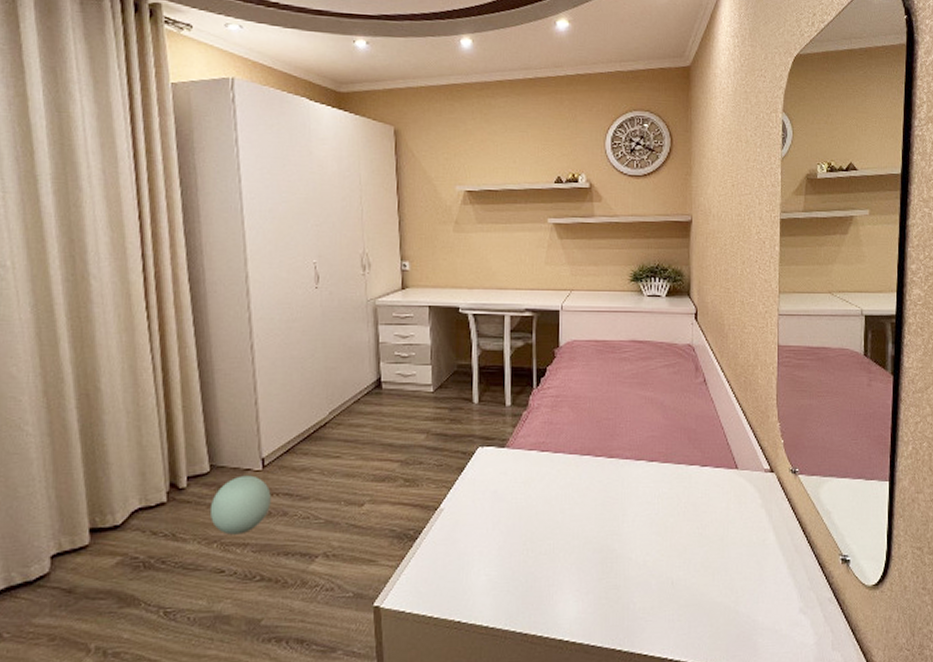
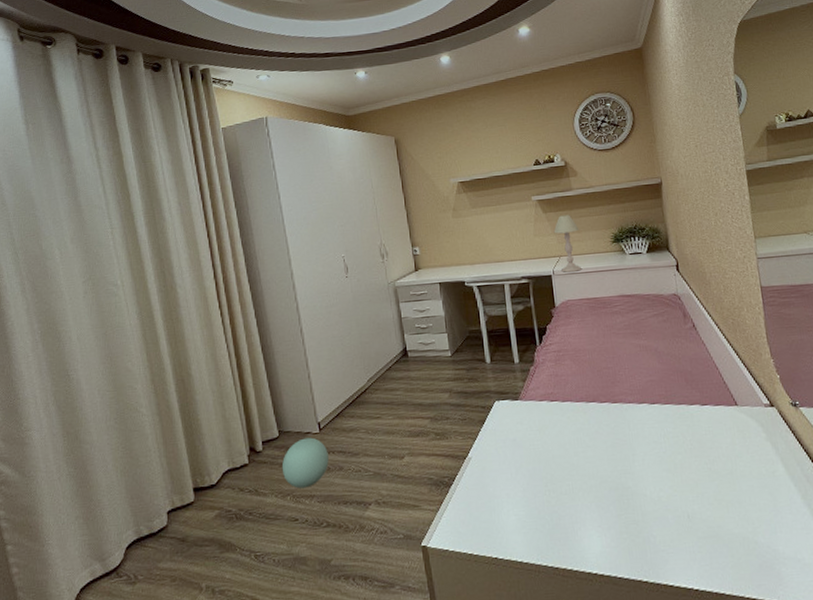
table lamp: none [568,244,597,309] -> present [553,215,581,273]

